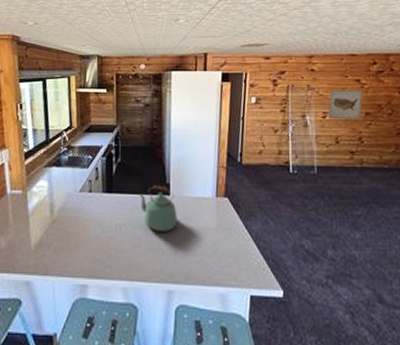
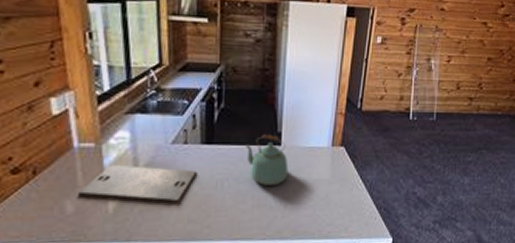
cutting board: none [9,208,99,244] -> present [78,164,196,204]
wall art: present [328,90,363,120] -> none [452,32,488,65]

